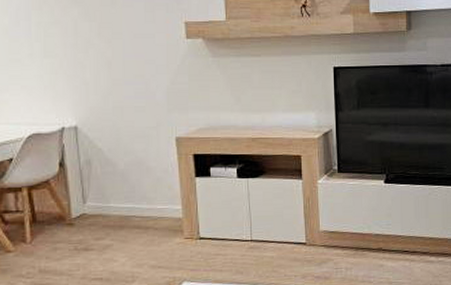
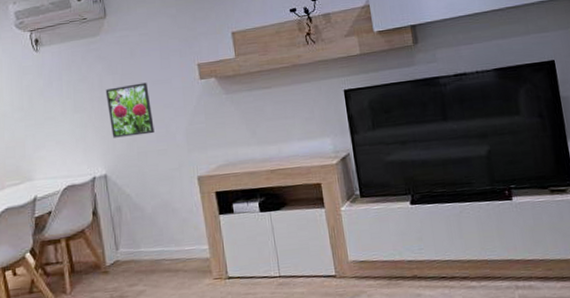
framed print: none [81,34,133,89] -> present [105,82,154,138]

